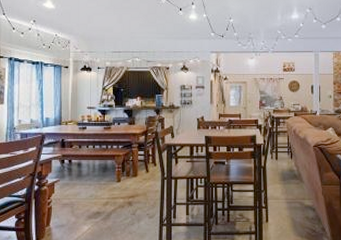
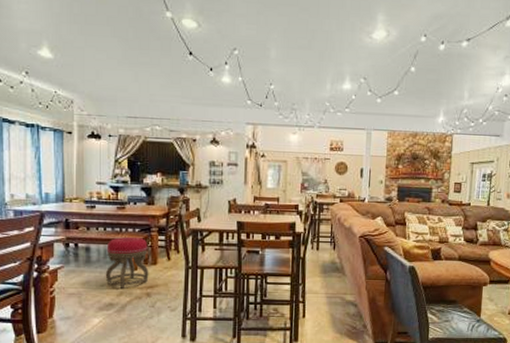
stool: none [93,152,130,198] -> present [105,236,149,288]

